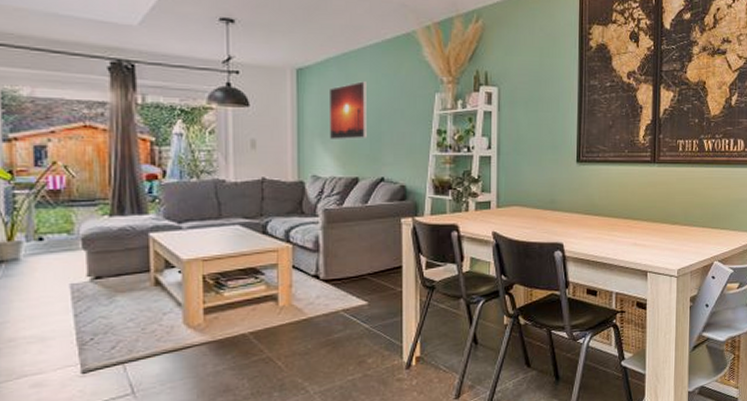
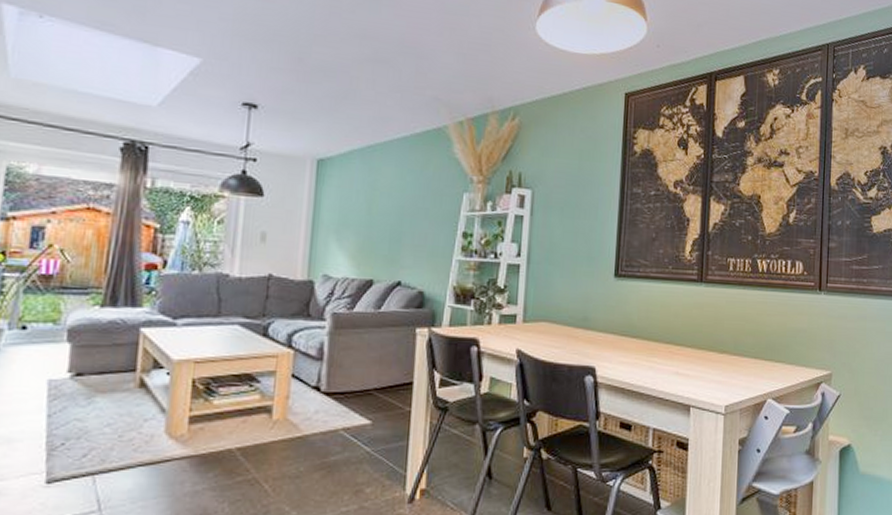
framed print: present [328,81,368,140] -> none [345,176,391,238]

